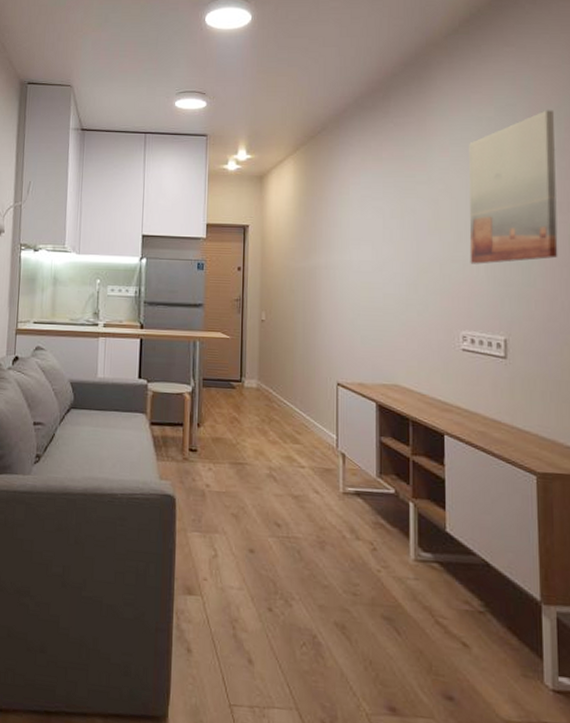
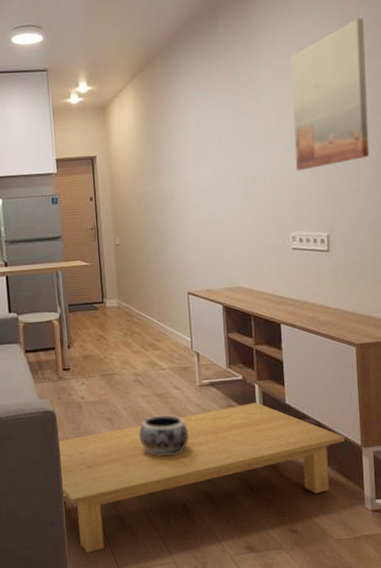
coffee table: none [171,524,519,675] -> present [59,402,345,553]
decorative bowl: none [268,520,326,573] -> present [139,415,189,457]

